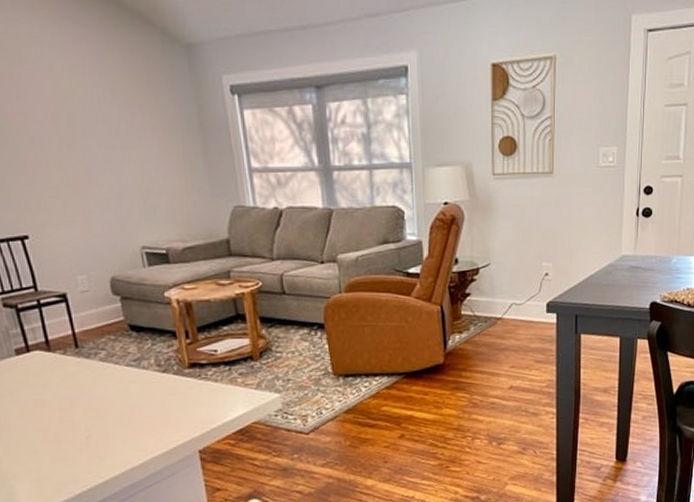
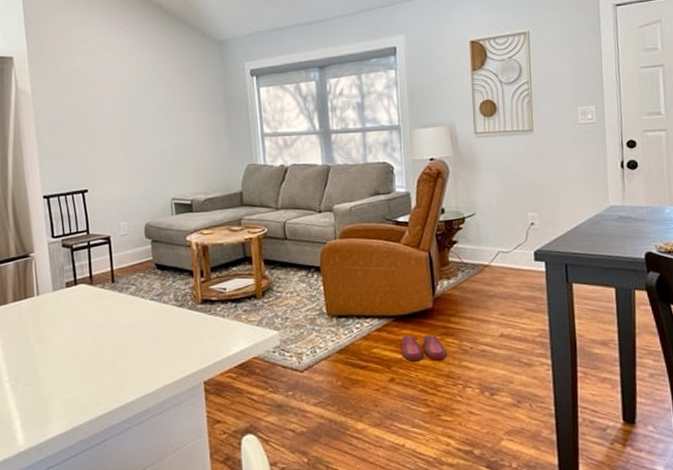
slippers: none [411,390,457,417] -> present [401,335,447,362]

